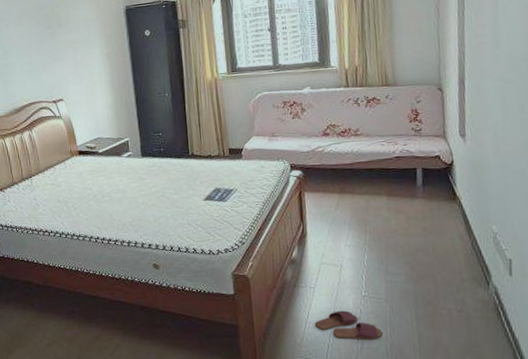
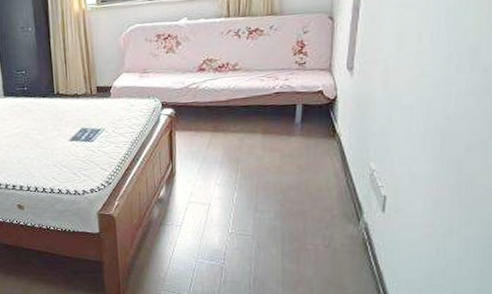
slippers: present [315,310,382,339] -> none [180,247,246,274]

